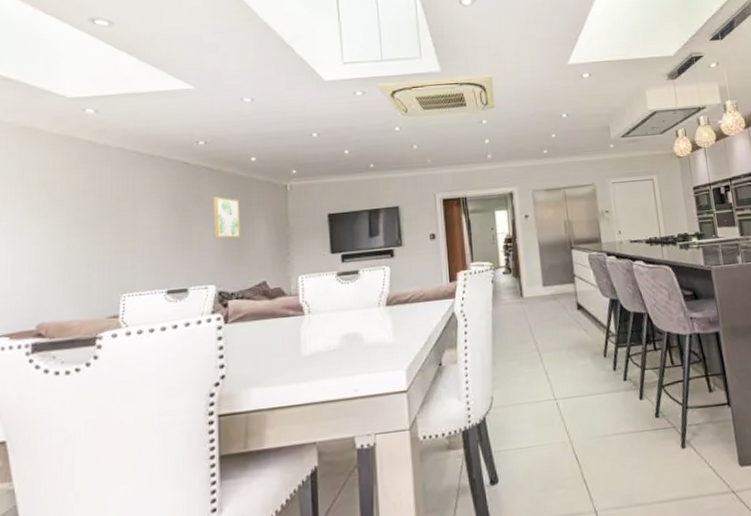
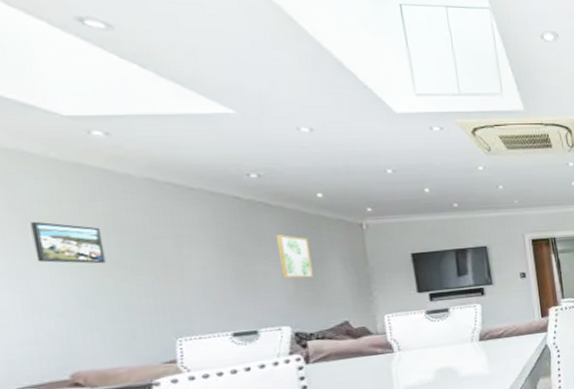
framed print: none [29,187,80,224] -> present [30,221,106,264]

